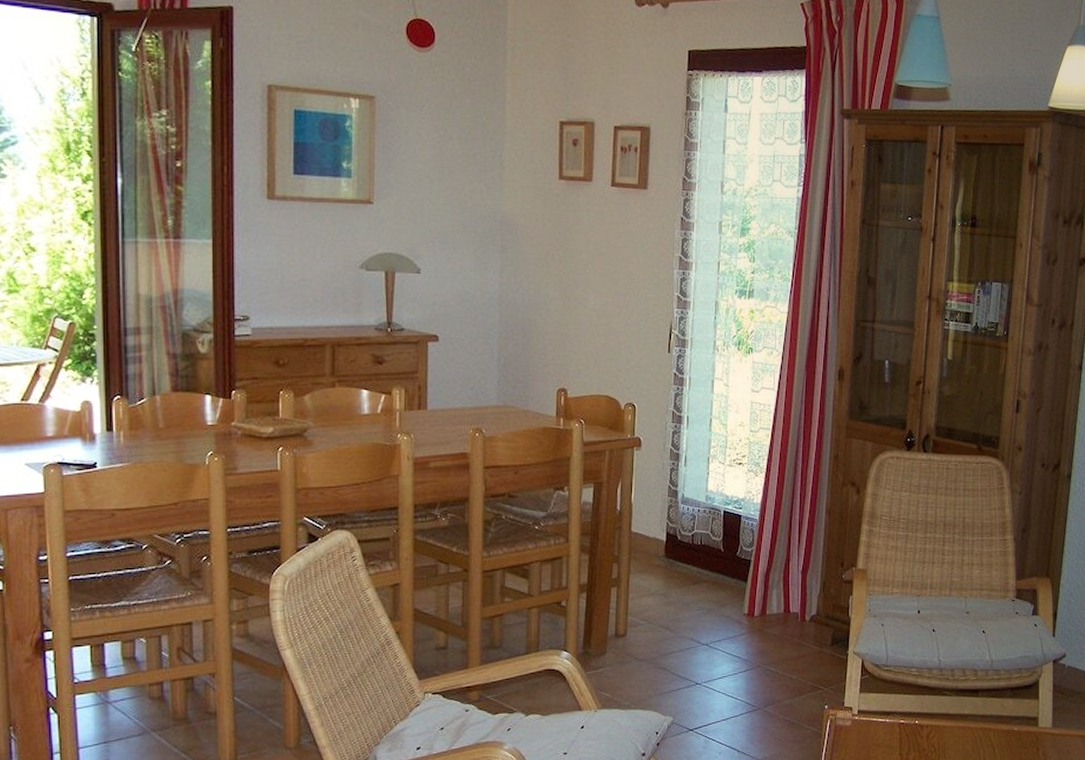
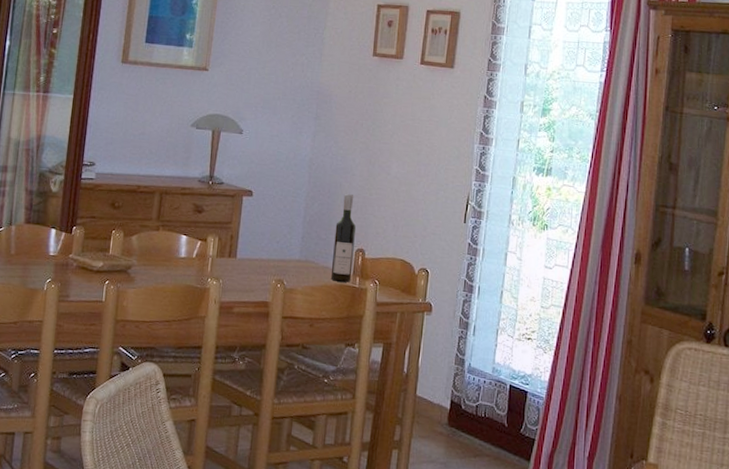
bottle: none [532,330,556,424] -> present [330,193,357,282]

